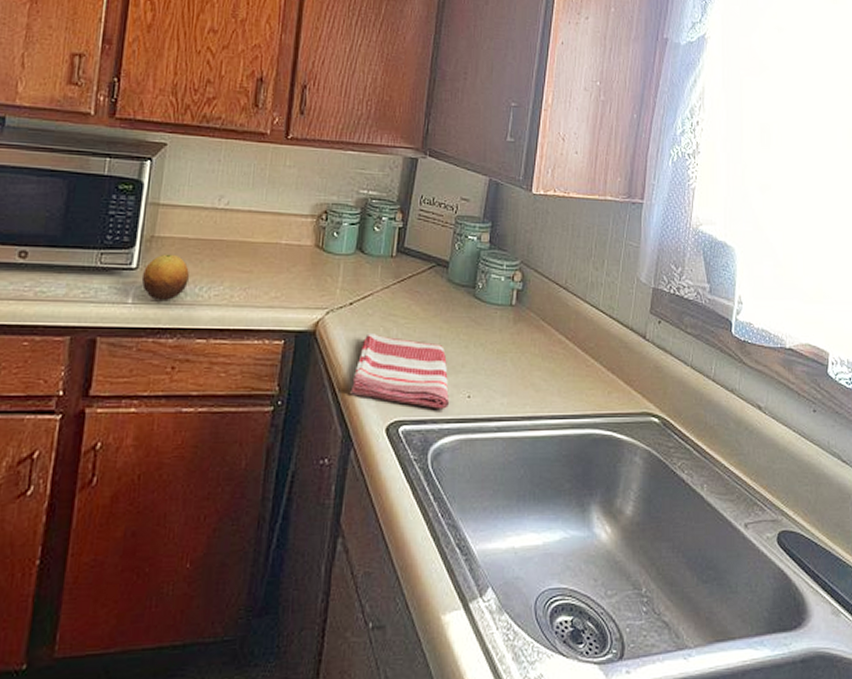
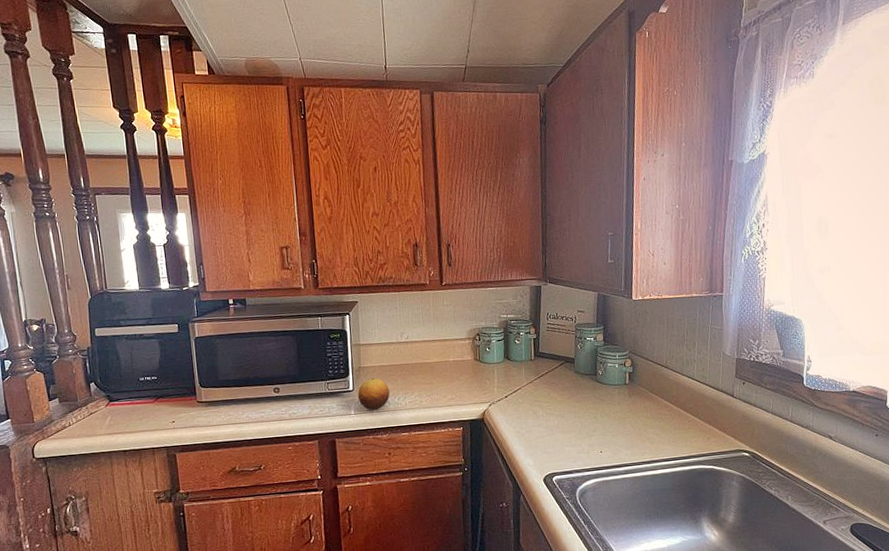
dish towel: present [350,332,450,409] -> none [514,415,588,463]

